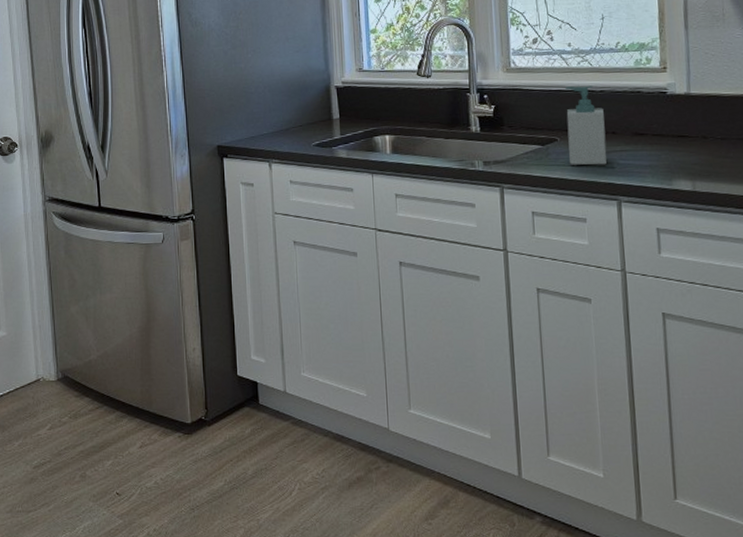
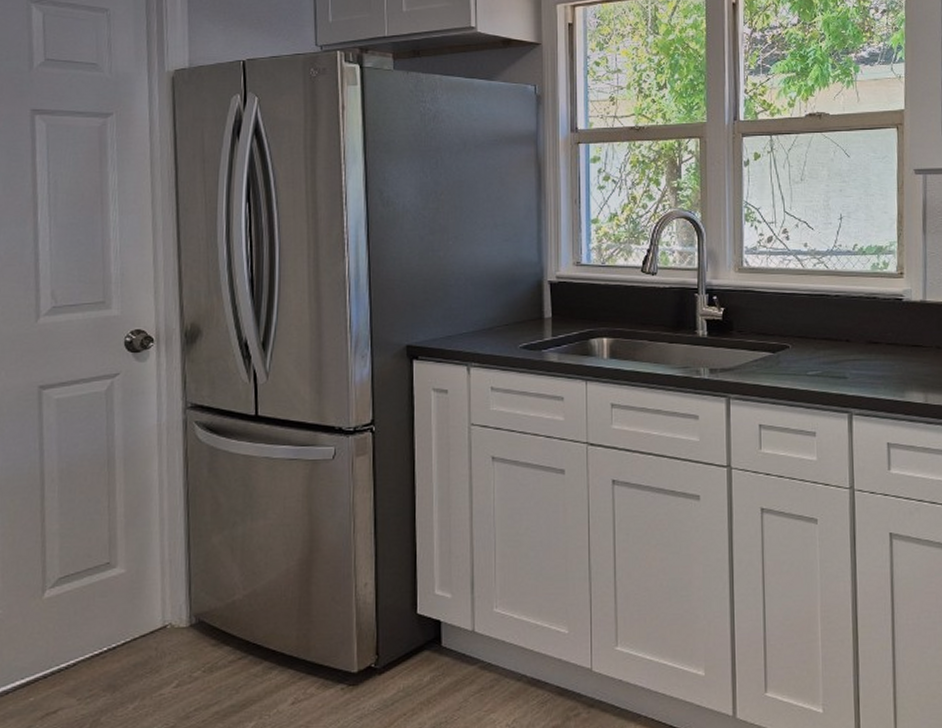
soap bottle: present [565,85,607,166] -> none [799,289,840,375]

